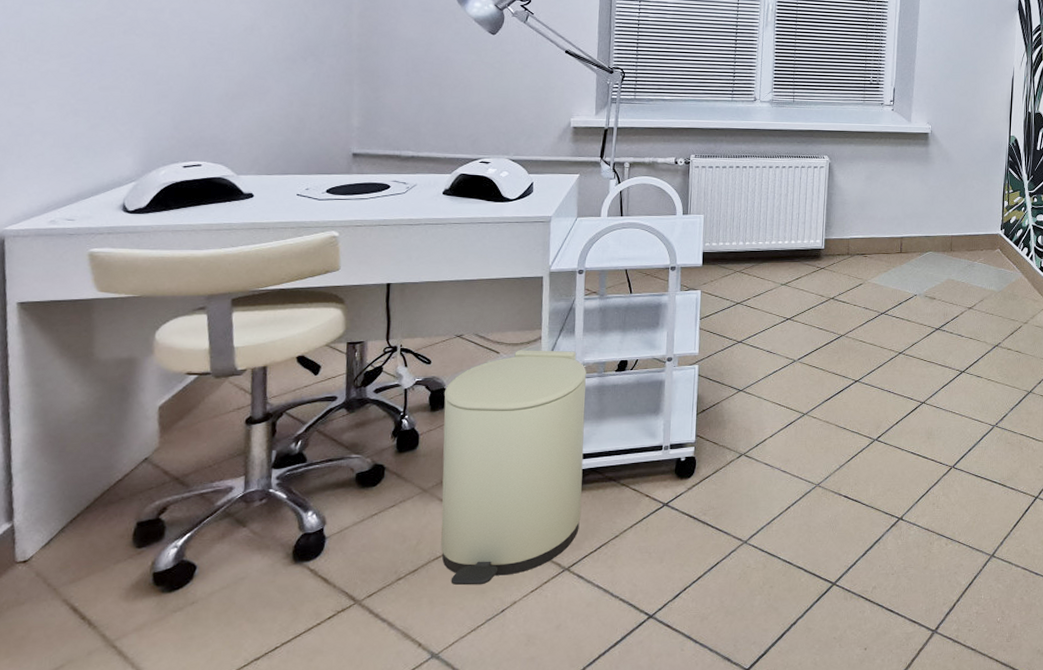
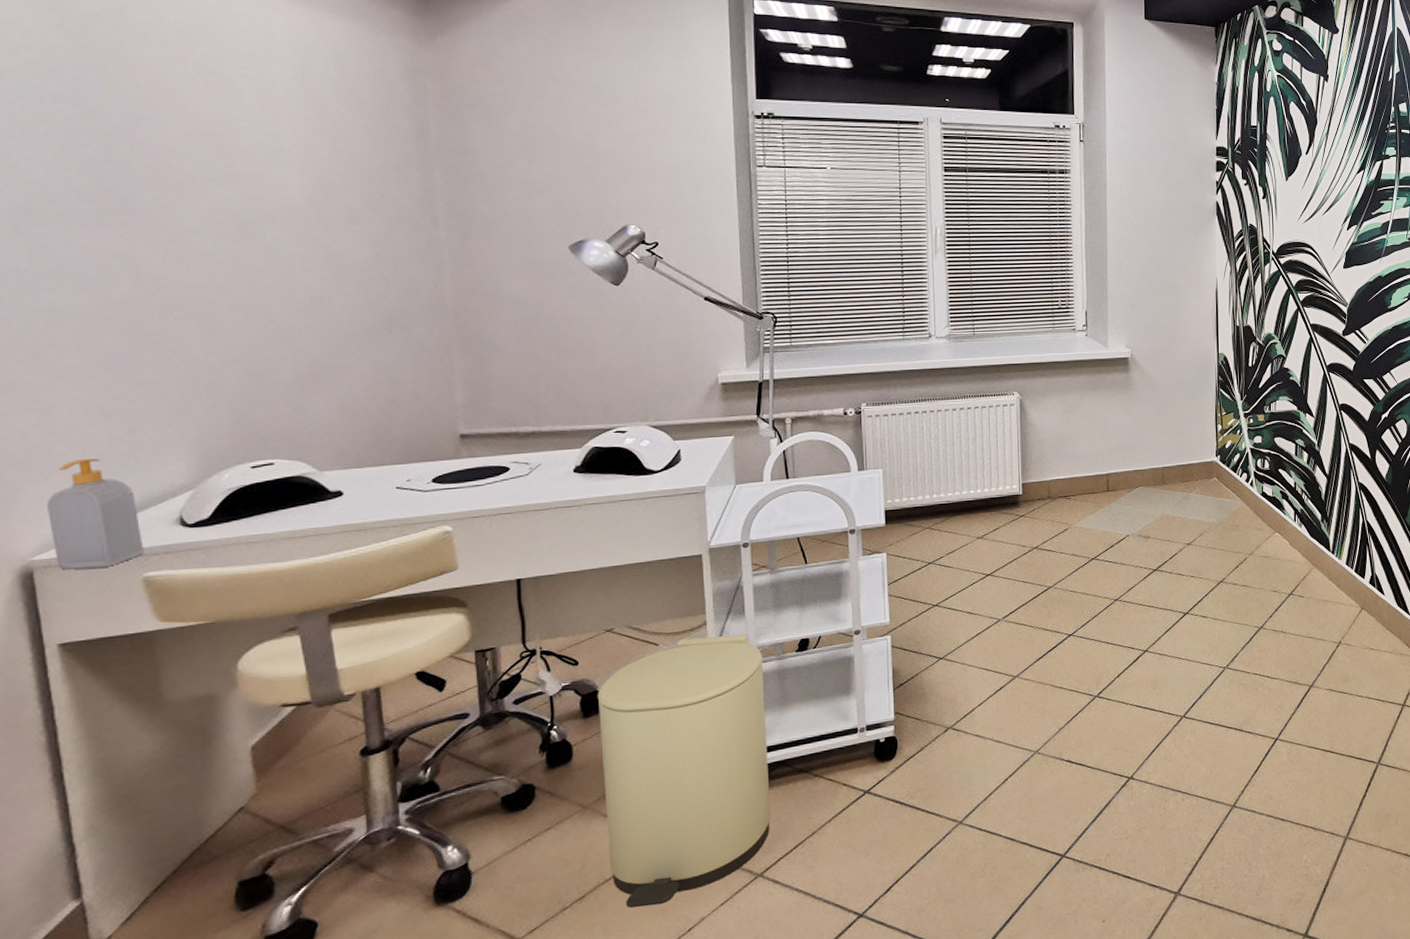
soap bottle: none [21,148,92,241] -> present [47,458,144,570]

